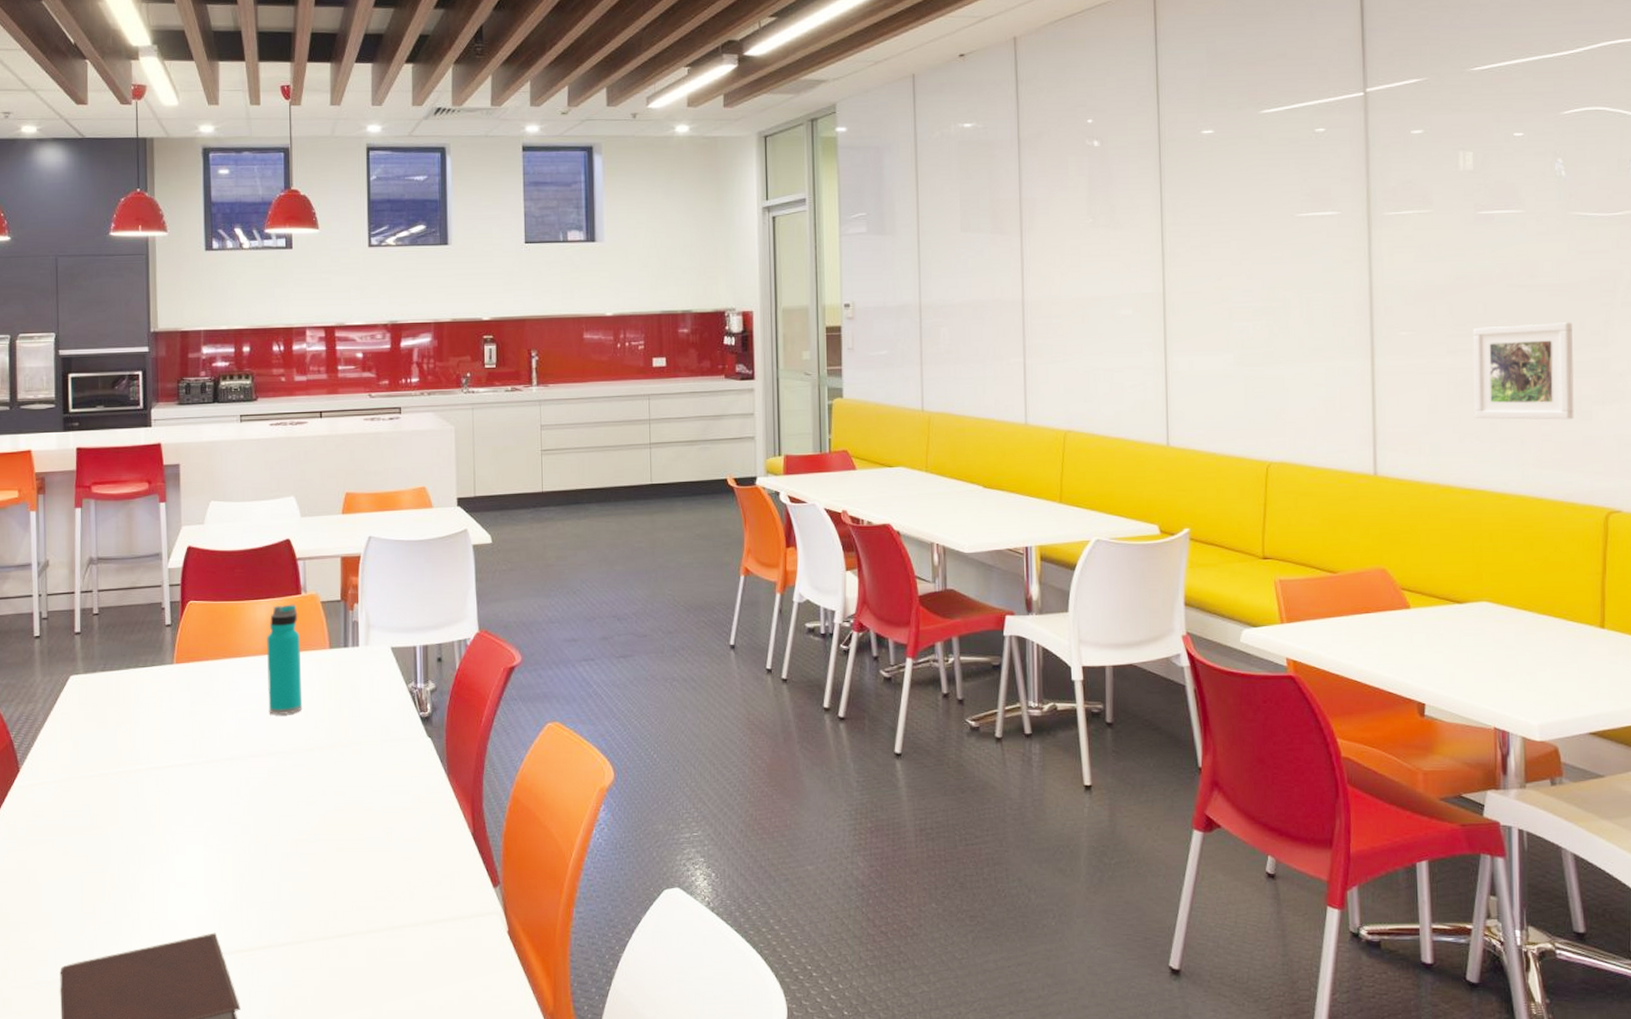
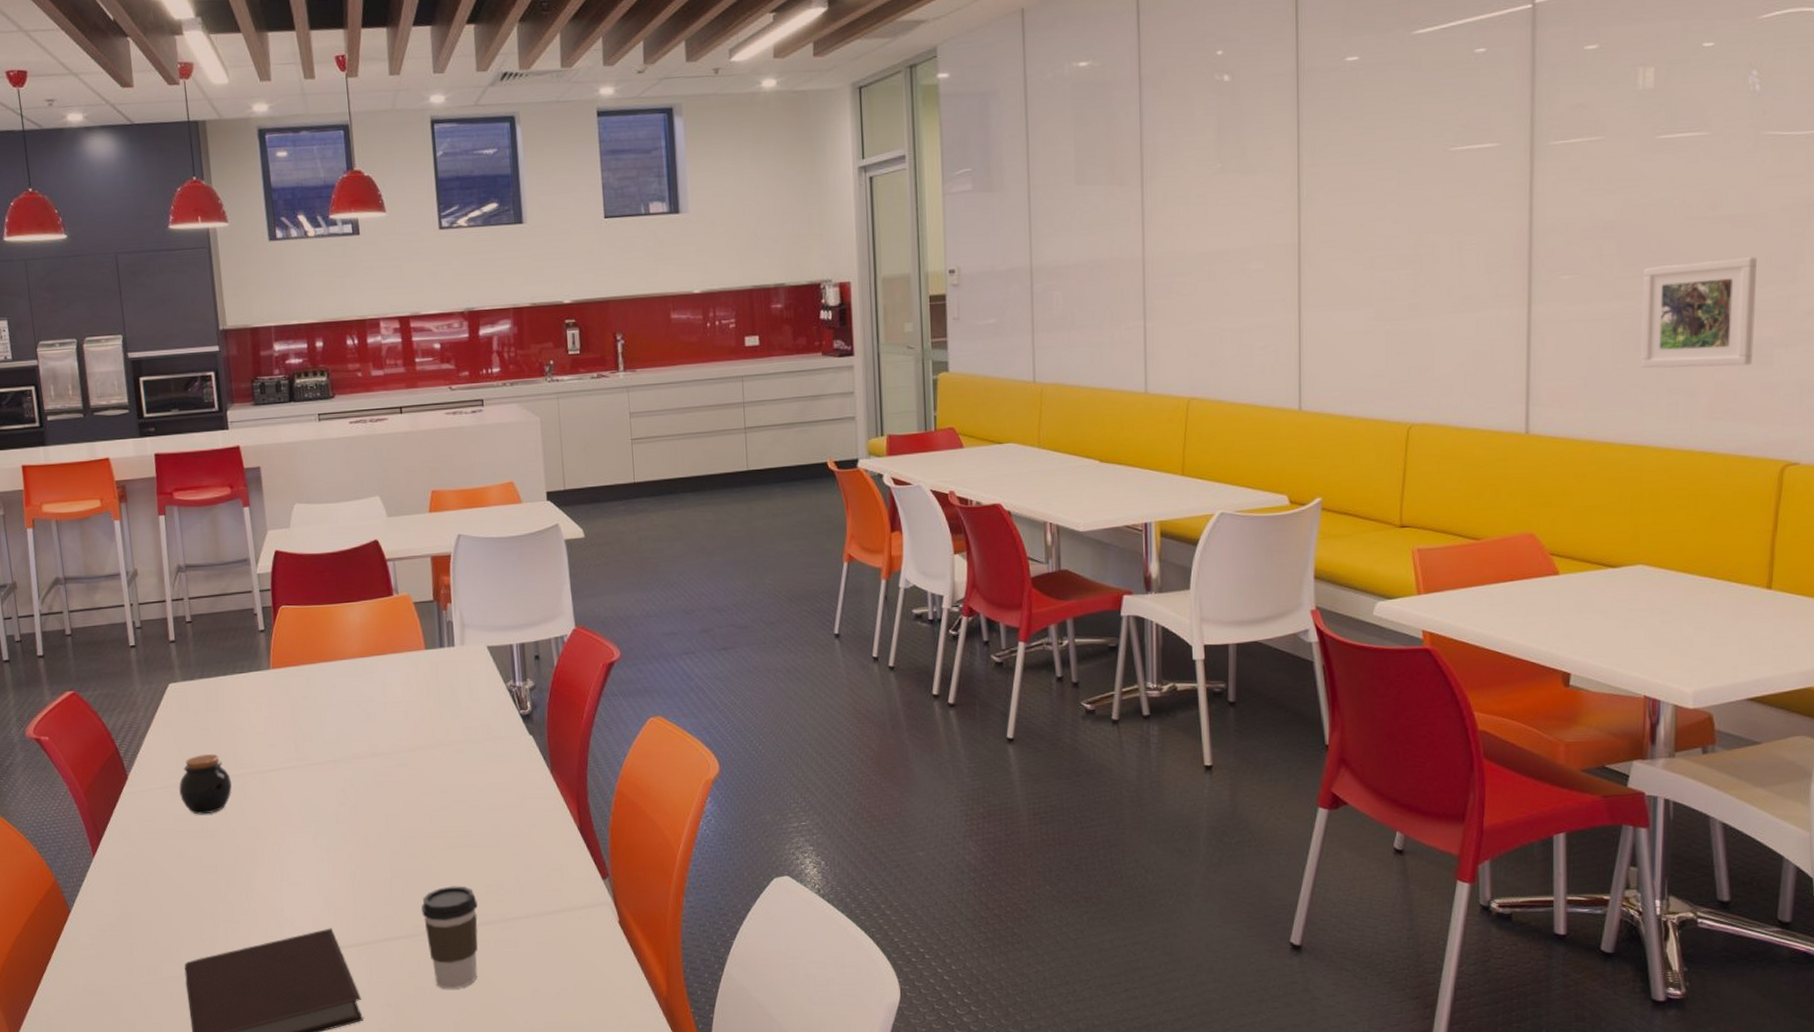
jar: none [71,749,125,811] -> present [179,754,232,815]
water bottle: present [266,604,303,716] -> none [361,606,402,717]
coffee cup: none [309,891,366,1000] -> present [421,886,478,989]

